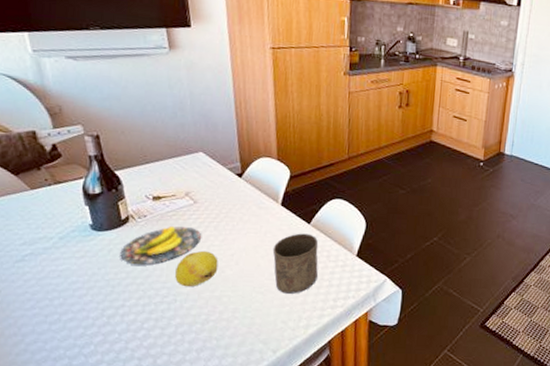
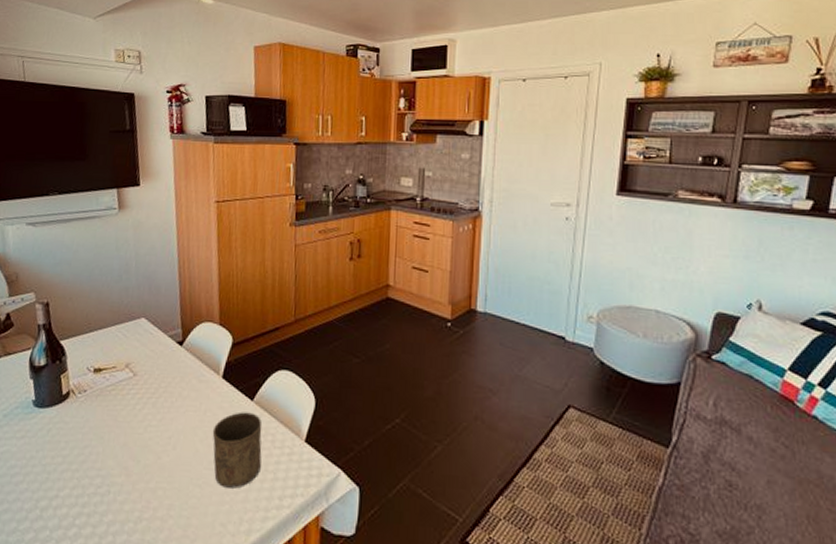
banana: present [120,226,201,265] -> none [58,403,139,448]
fruit: present [175,250,218,287] -> none [110,432,155,476]

